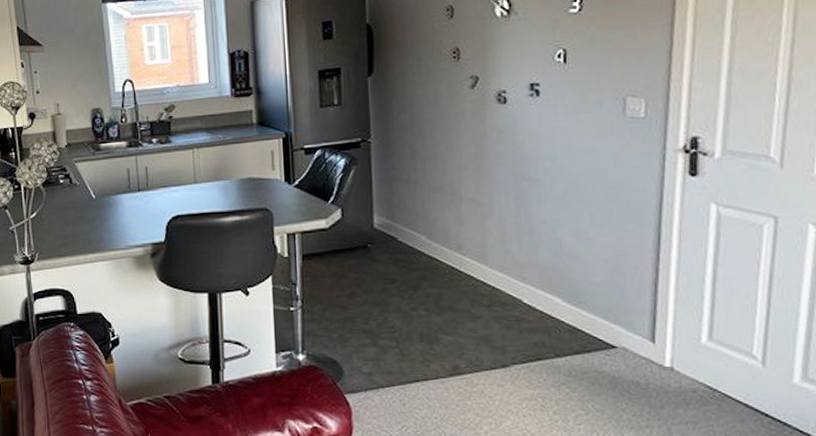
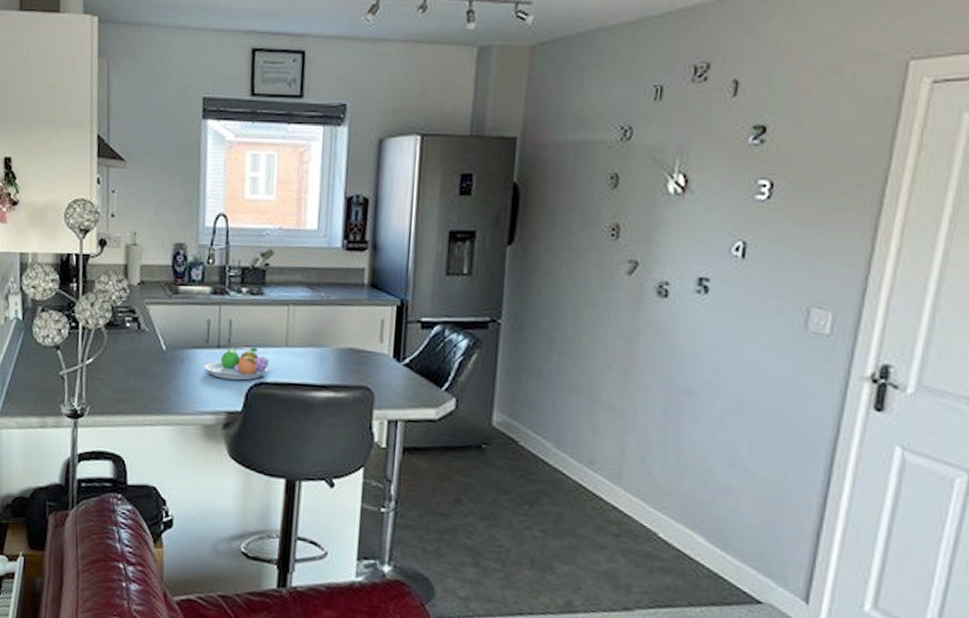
fruit bowl: none [129,187,183,217] -> present [204,347,269,381]

